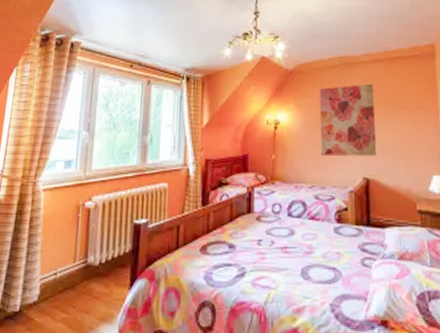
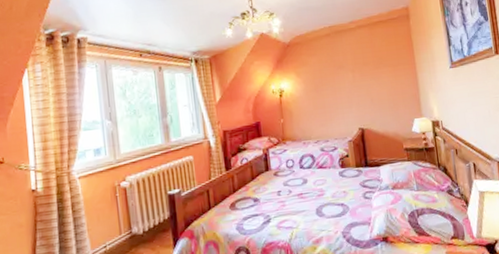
wall art: present [319,83,377,156] -> none [314,47,369,114]

